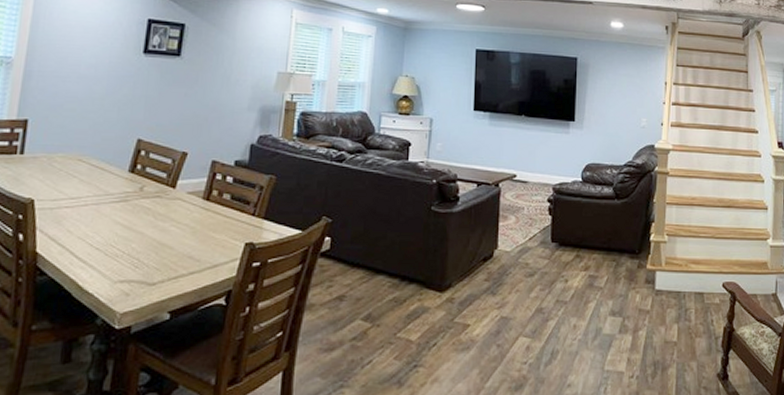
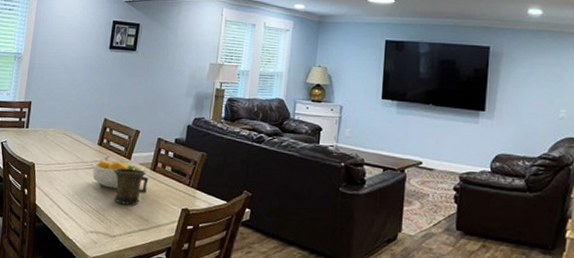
fruit bowl: none [121,189,194,225] -> present [92,160,144,189]
mug: none [152,198,201,244] -> present [114,167,149,205]

